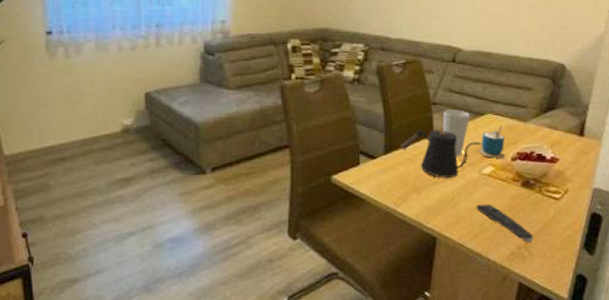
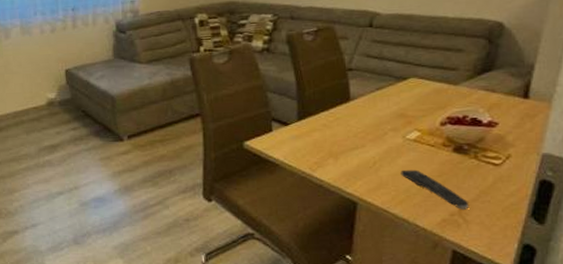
kettle: present [400,130,481,178] -> none [314,95,405,144]
cup: present [443,110,471,157] -> none [361,75,392,122]
cup: present [478,125,506,159] -> none [401,89,434,124]

